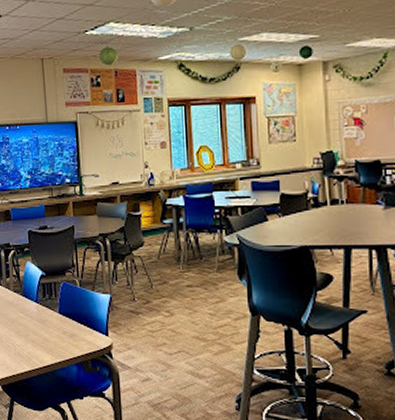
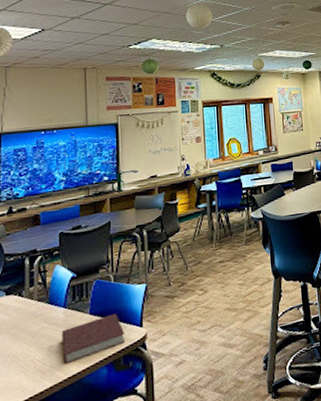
notebook: none [35,318,92,355] -> present [61,314,126,365]

